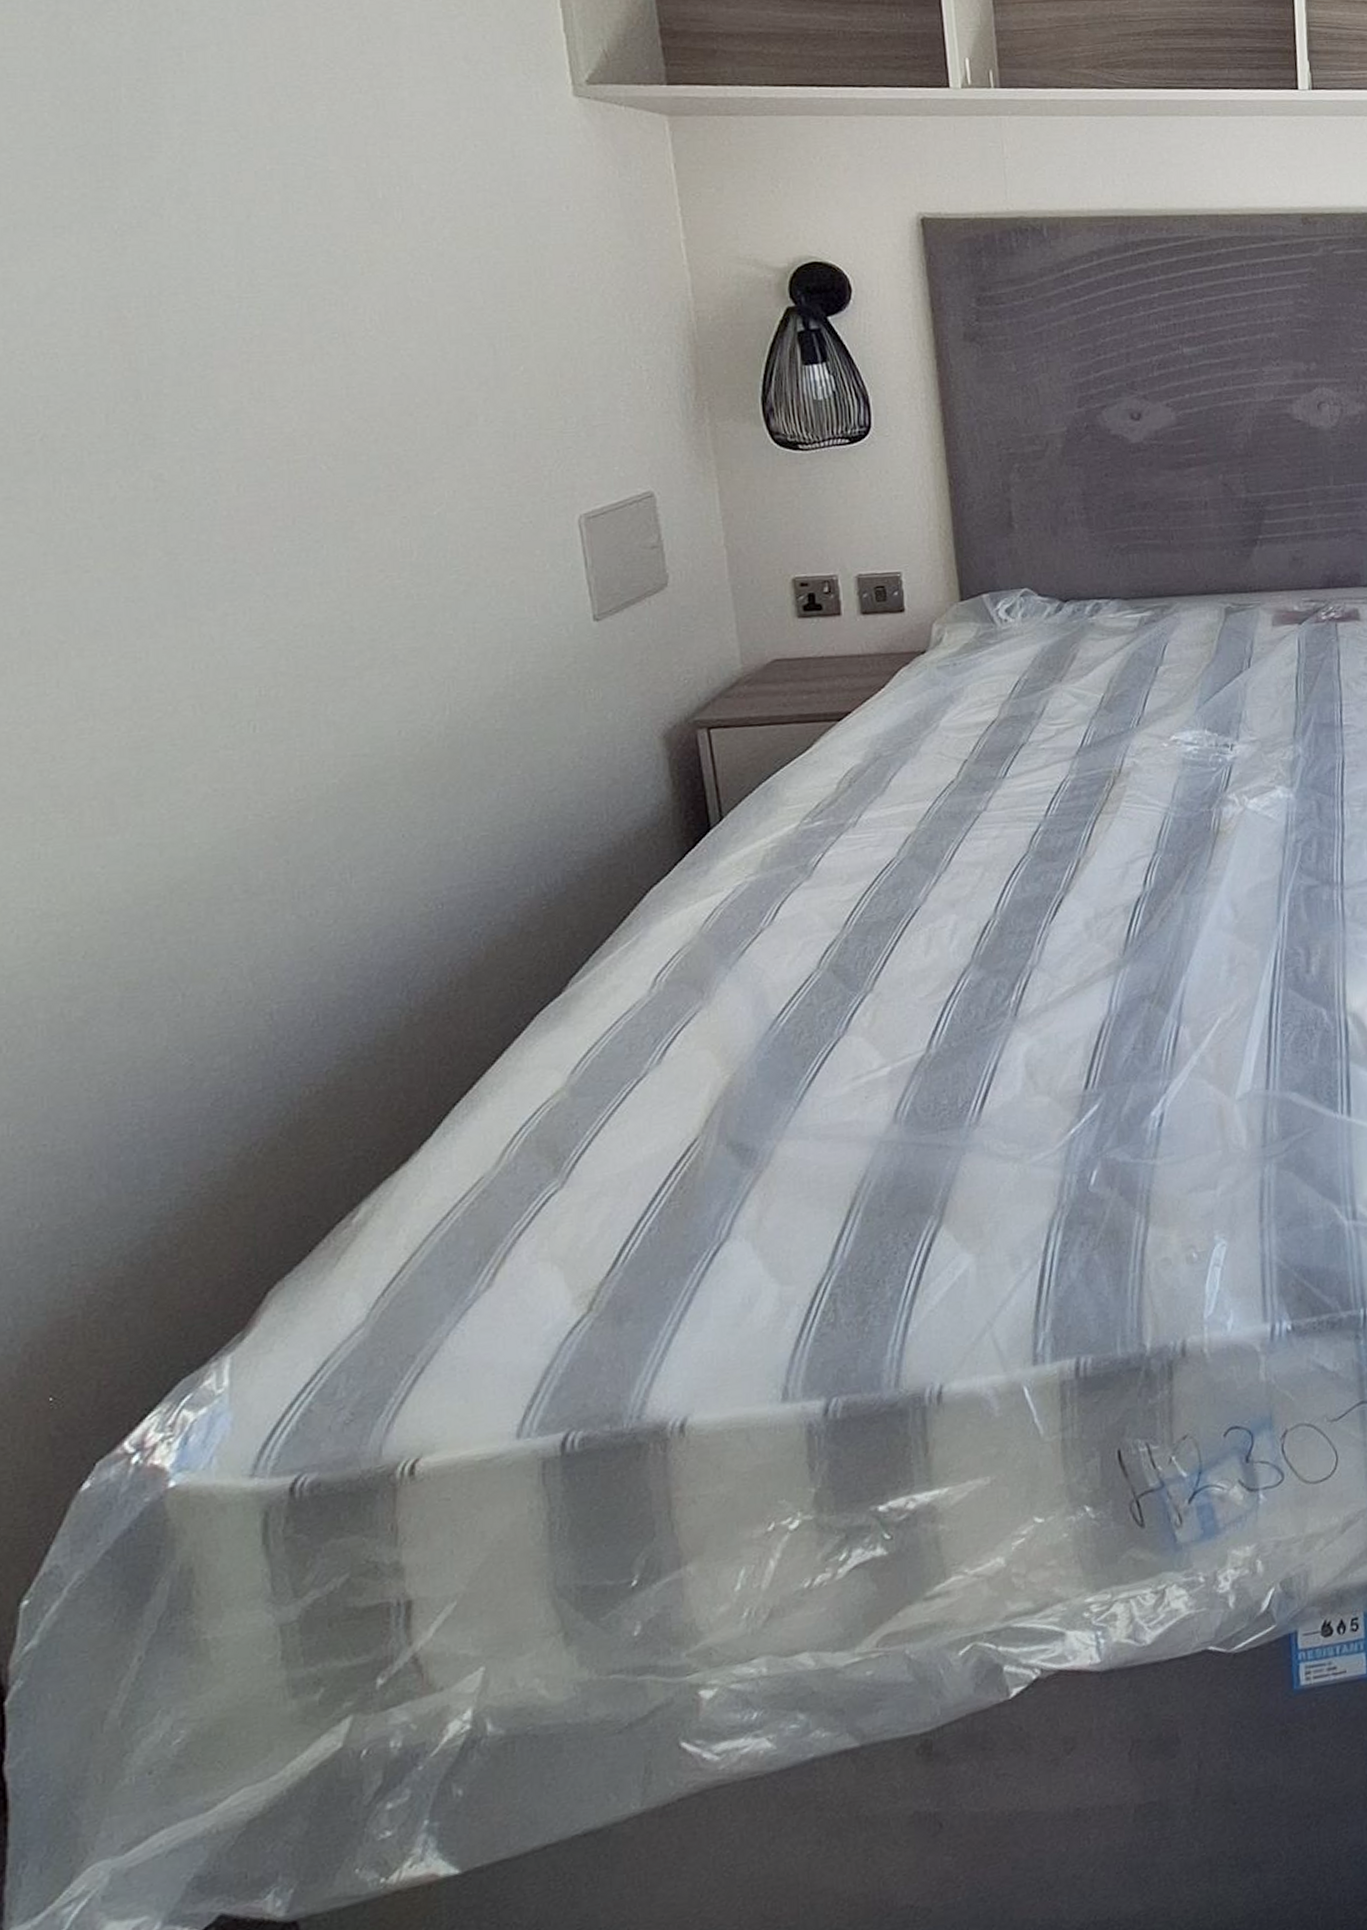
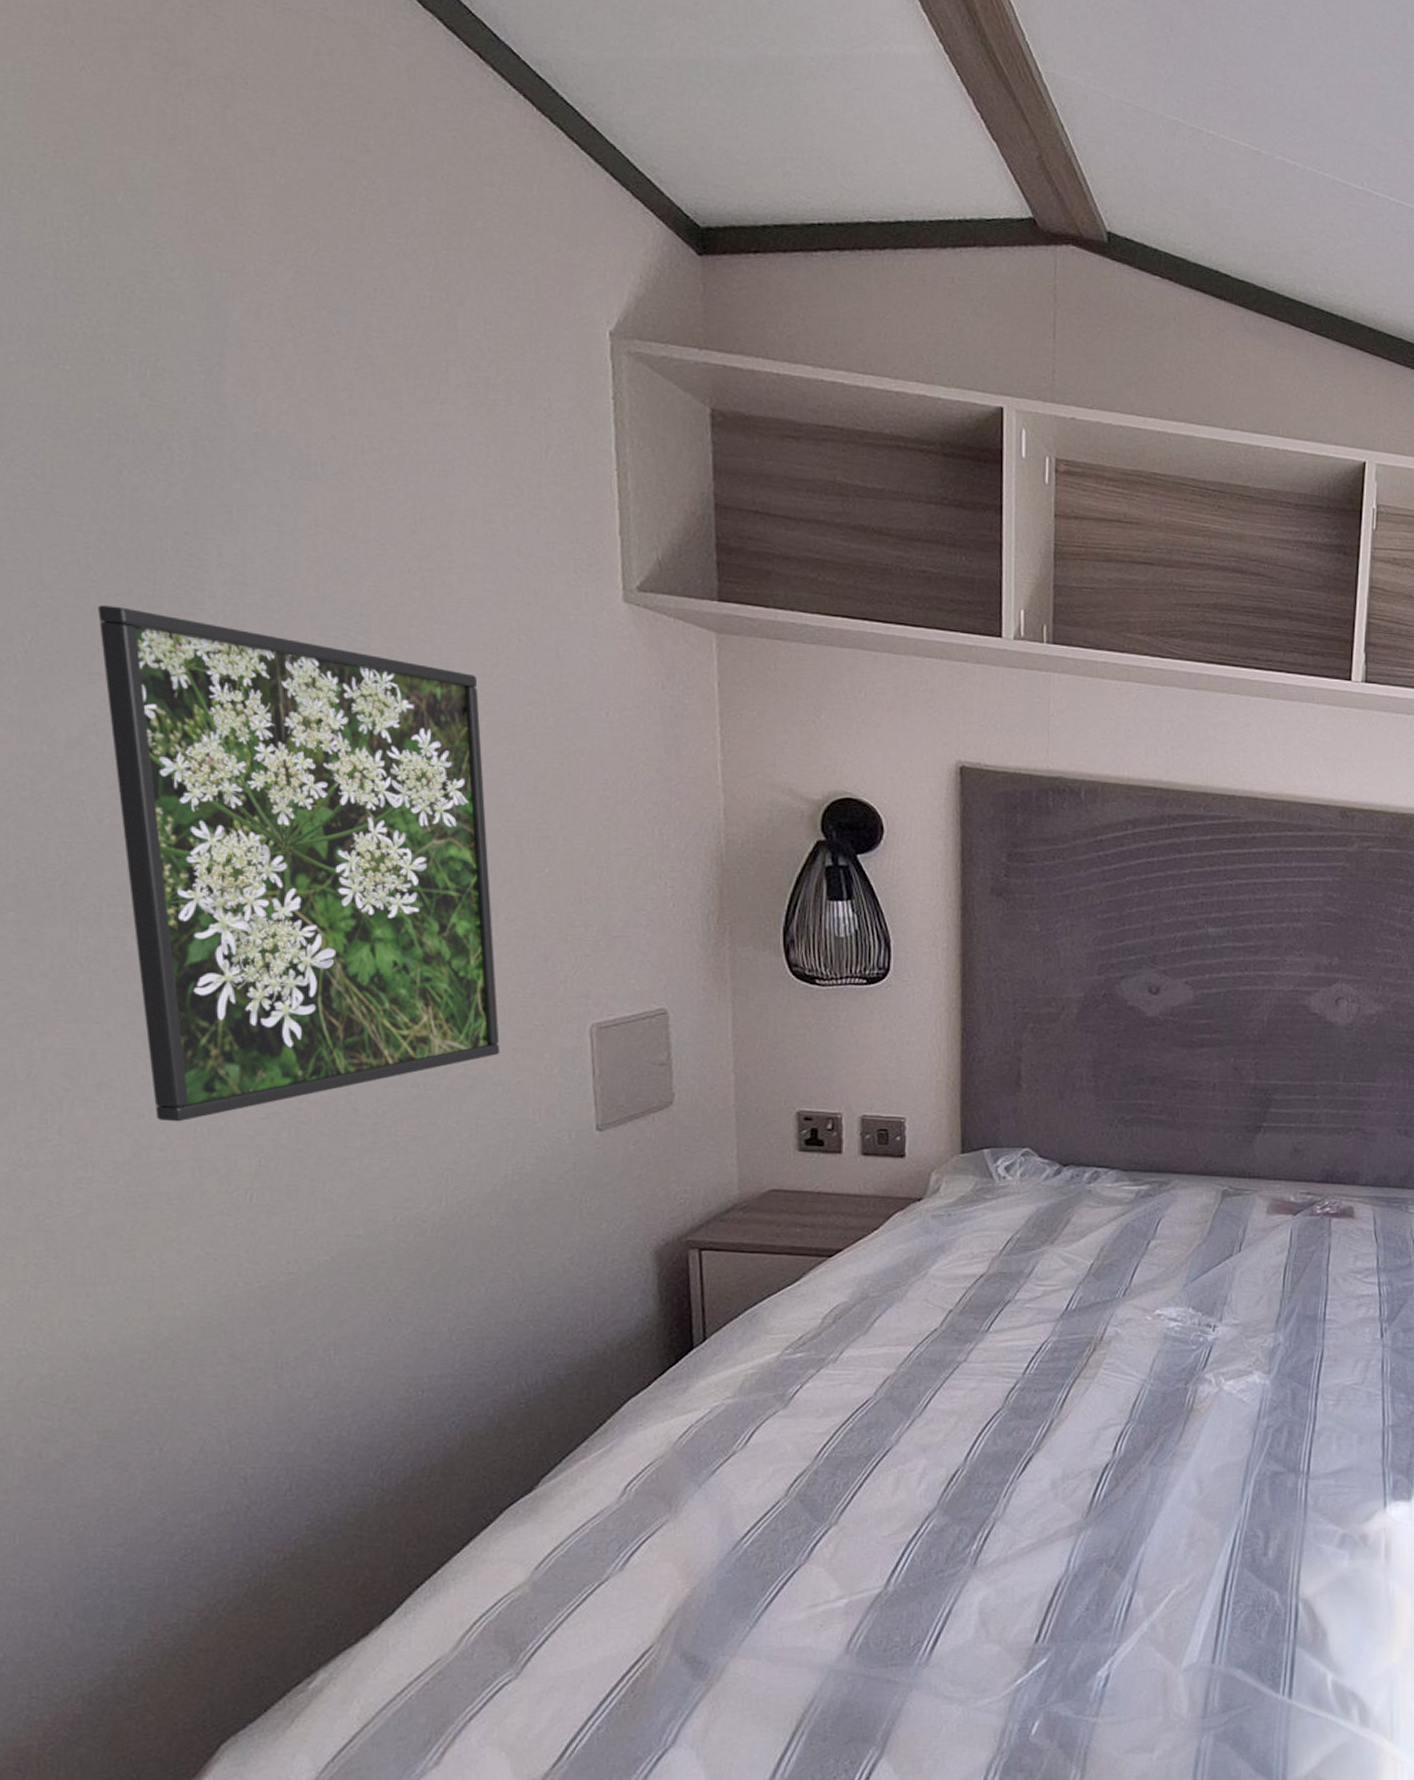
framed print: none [57,159,490,662] -> present [98,605,500,1122]

